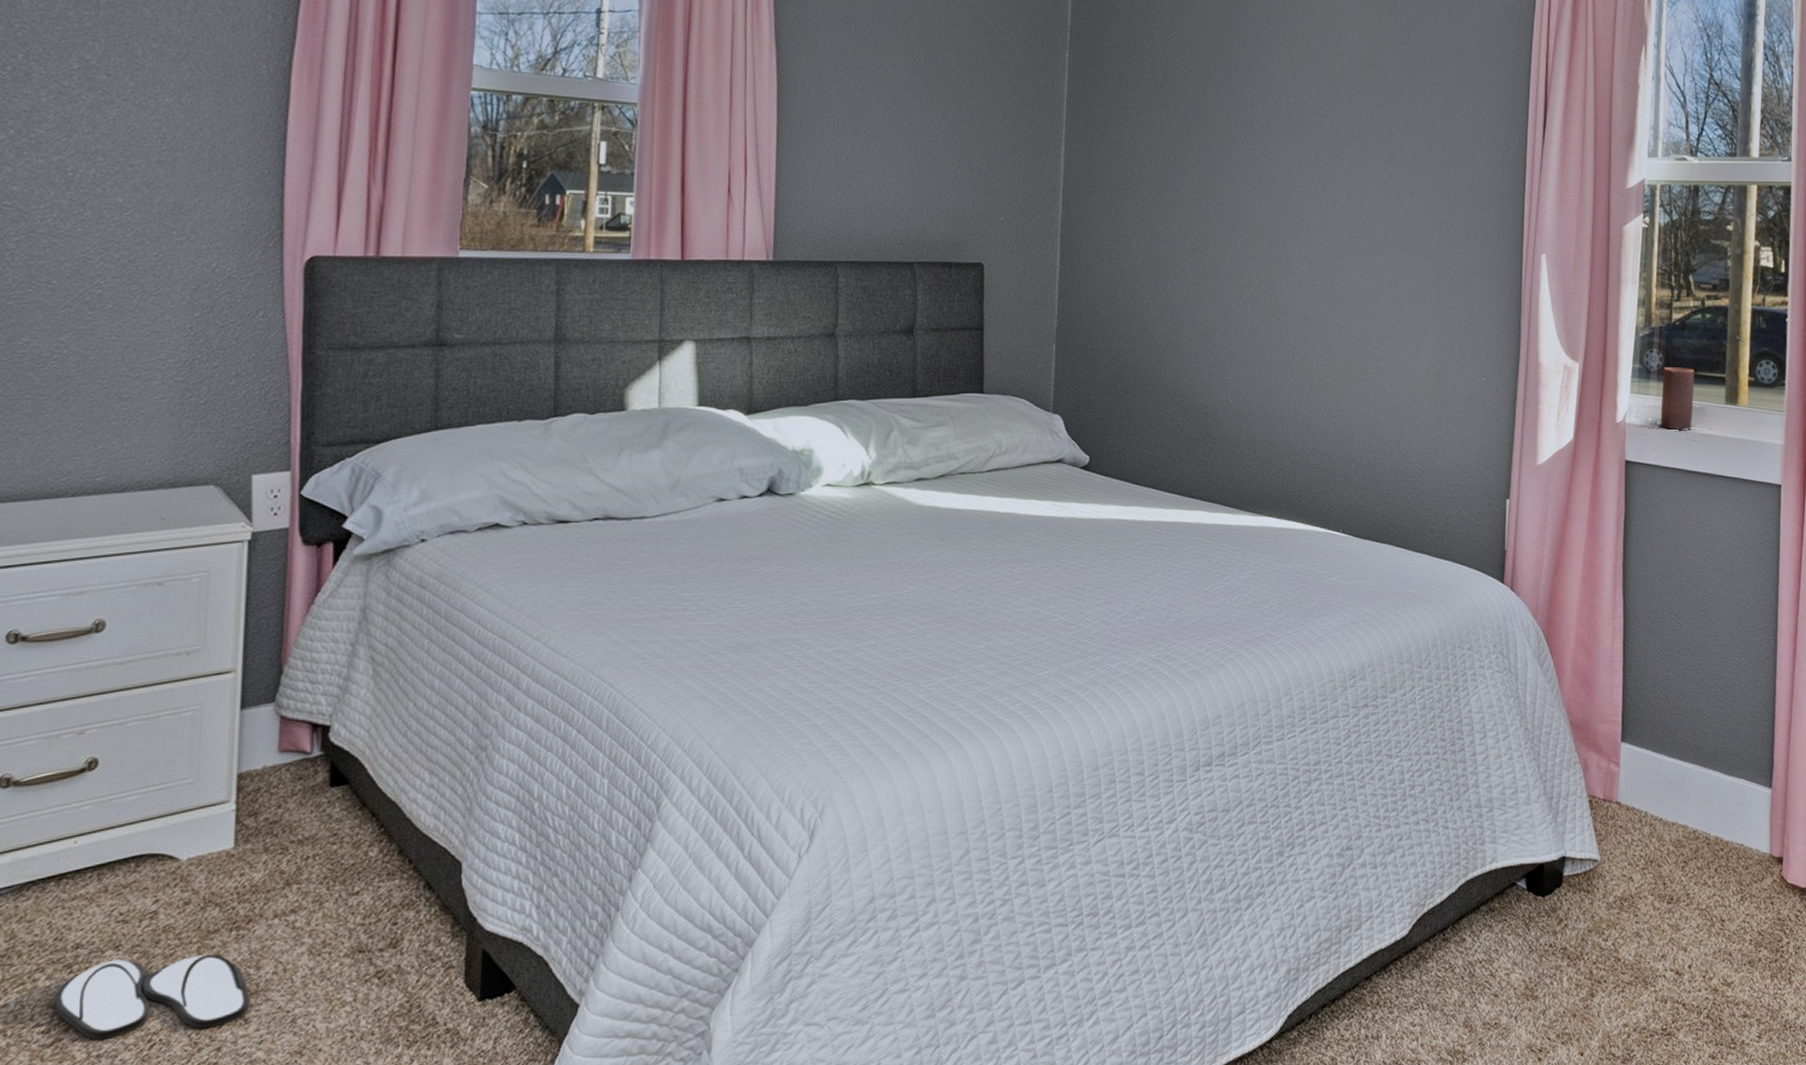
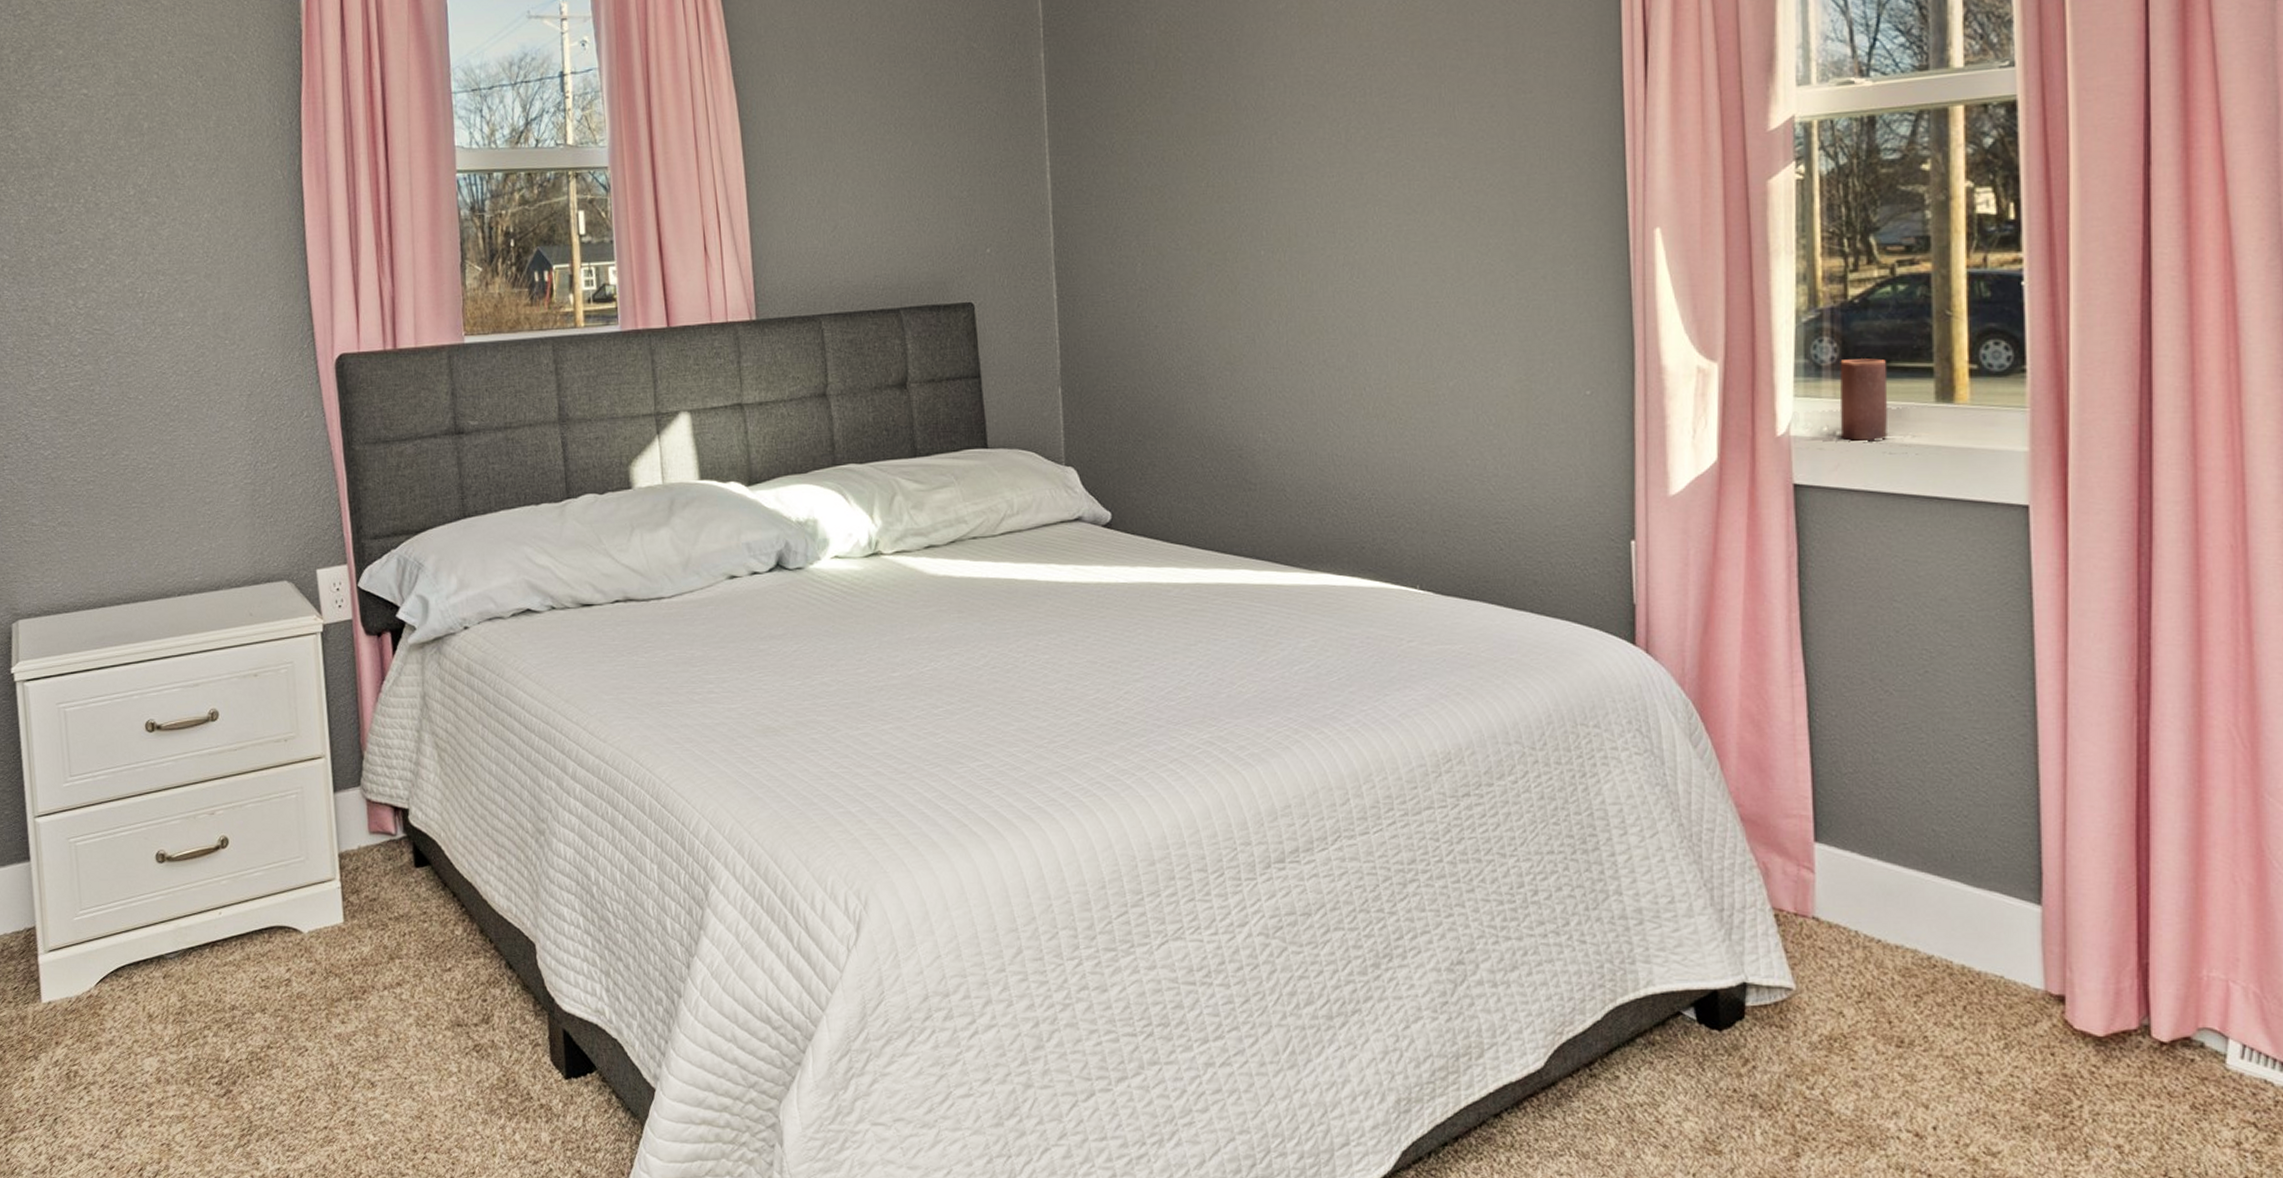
slippers: present [54,954,251,1039] -> none [221,1021,374,1093]

